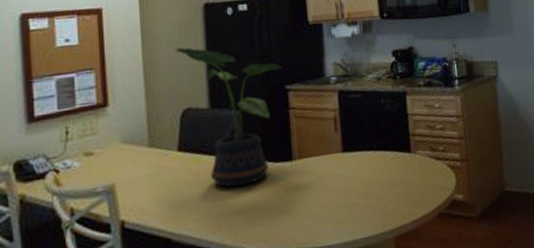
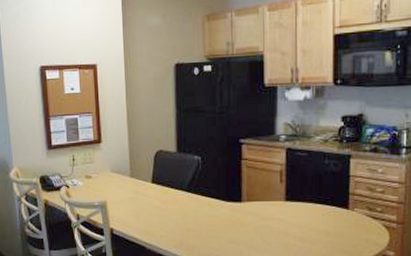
potted plant: present [174,47,282,188] -> none [151,100,238,216]

